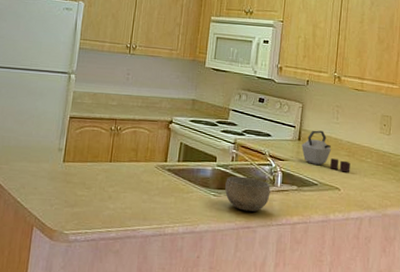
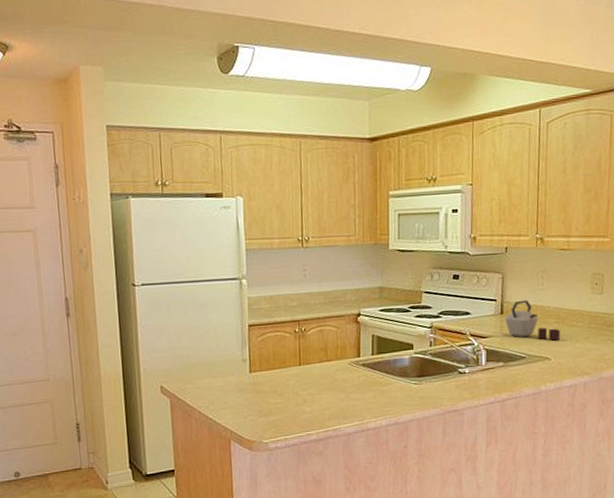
bowl: present [225,176,270,212] -> none [426,360,475,395]

